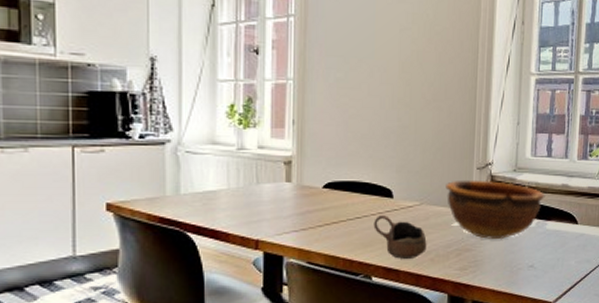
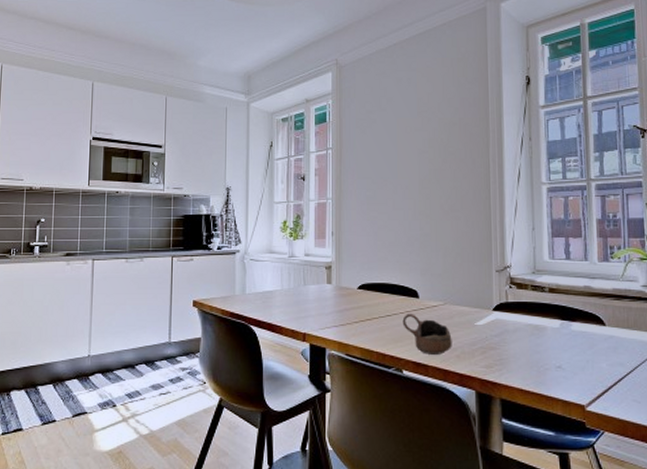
bowl: present [445,180,545,239] -> none [467,281,568,338]

